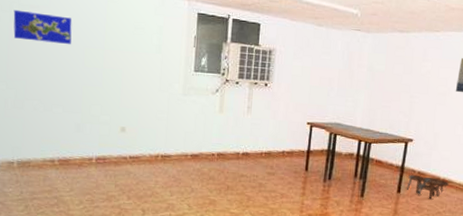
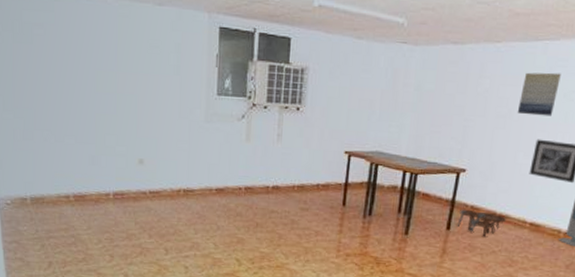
world map: present [13,9,72,44] -> none [16,28,81,67]

